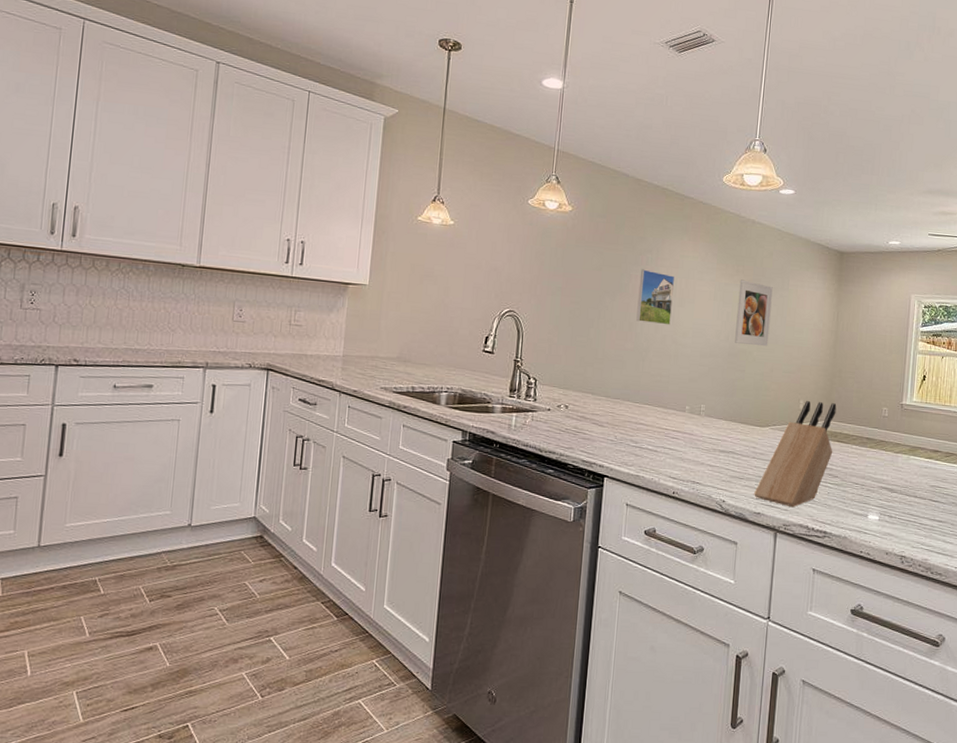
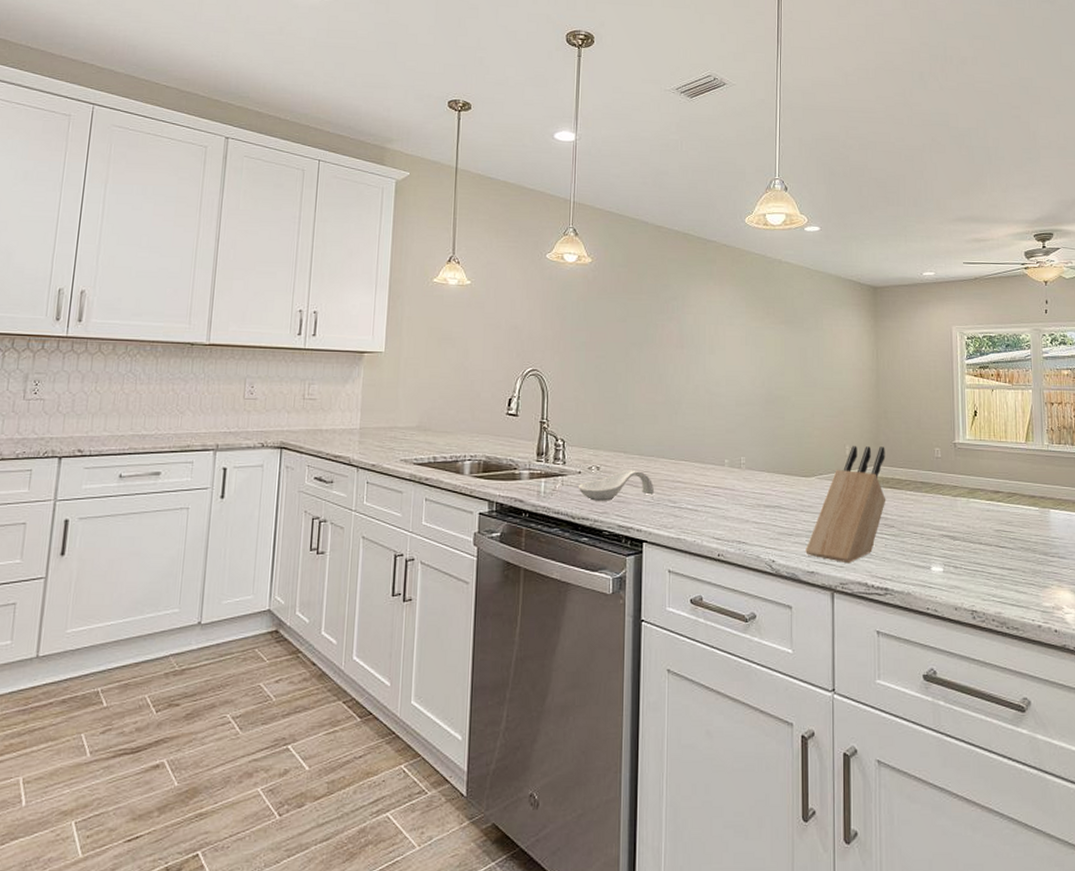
spoon rest: none [547,410,619,438] -> present [579,470,655,501]
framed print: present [636,269,674,325] -> none [666,317,702,375]
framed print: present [735,279,773,347] -> none [771,322,807,391]

